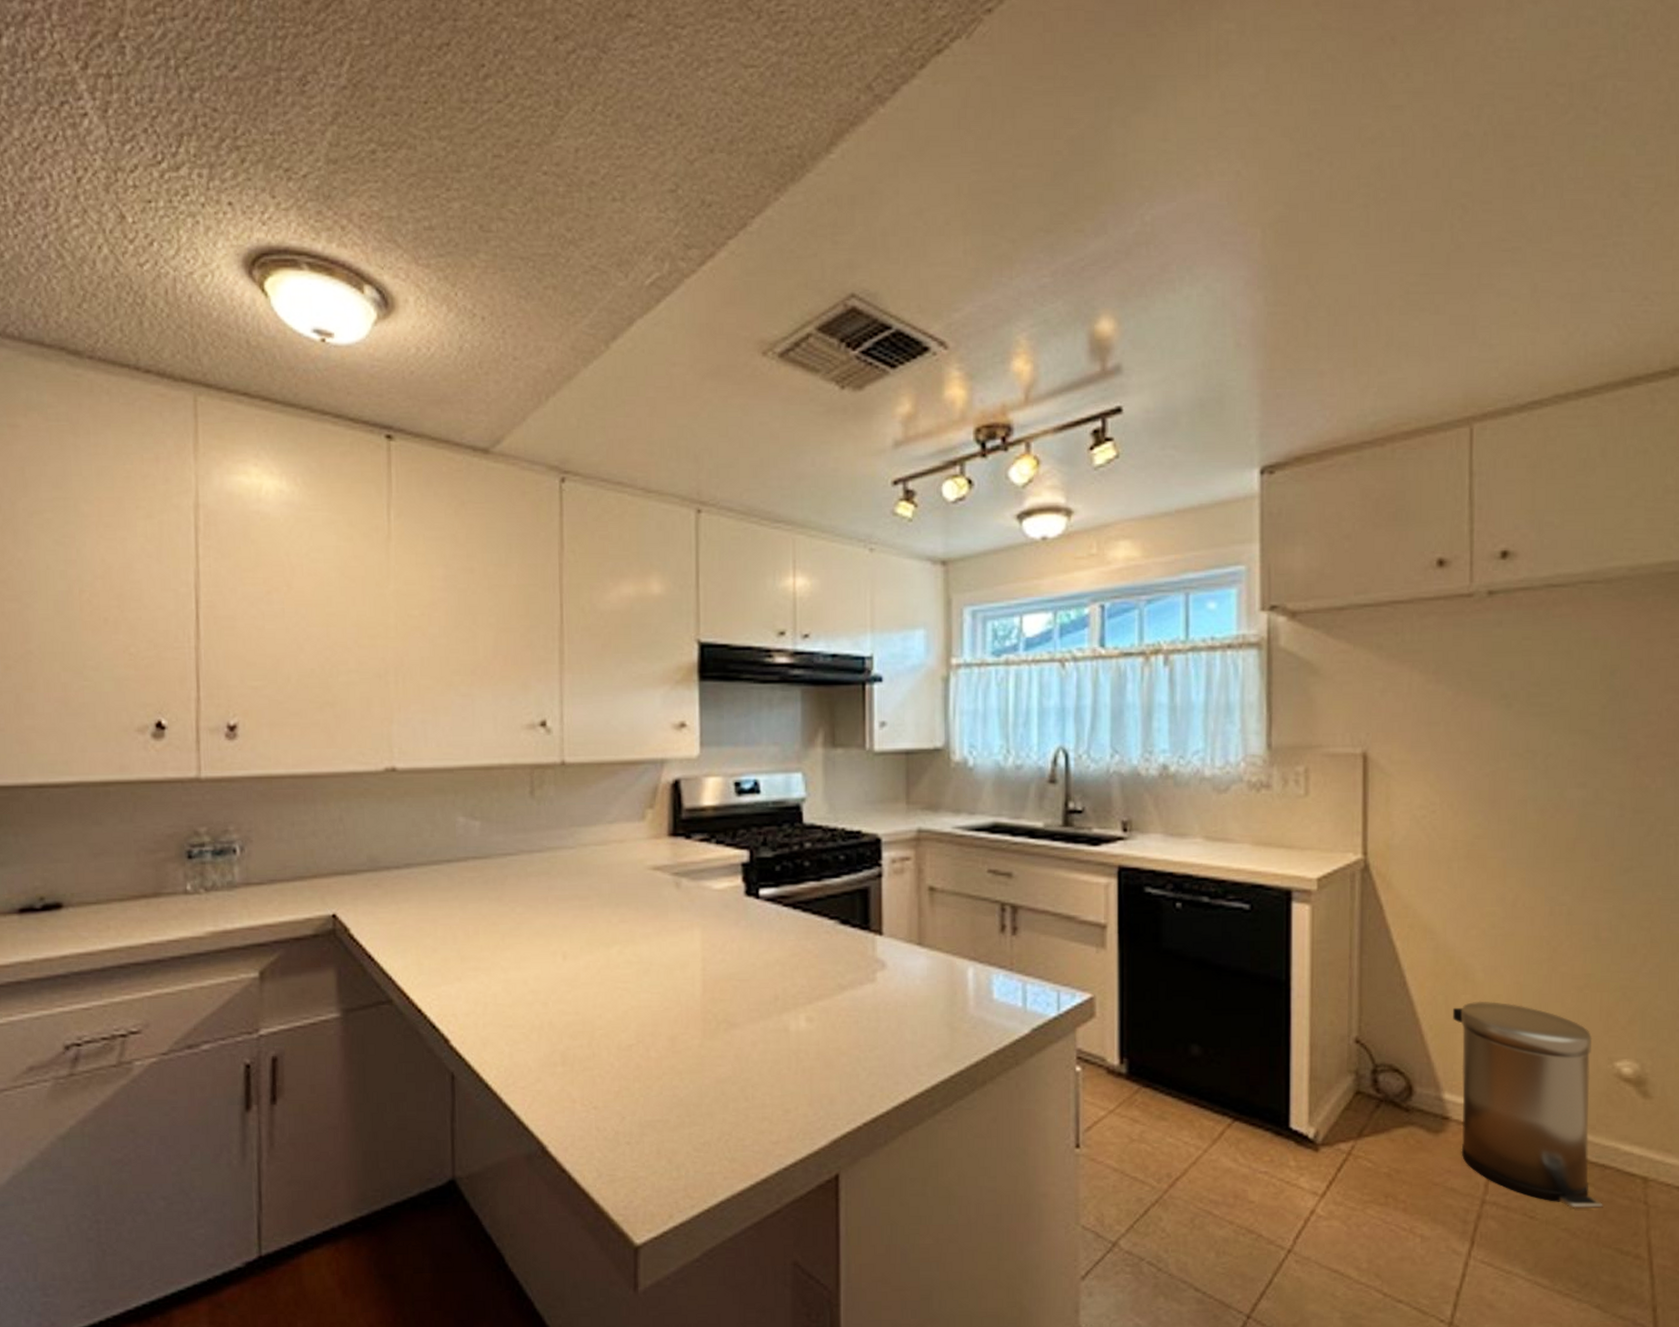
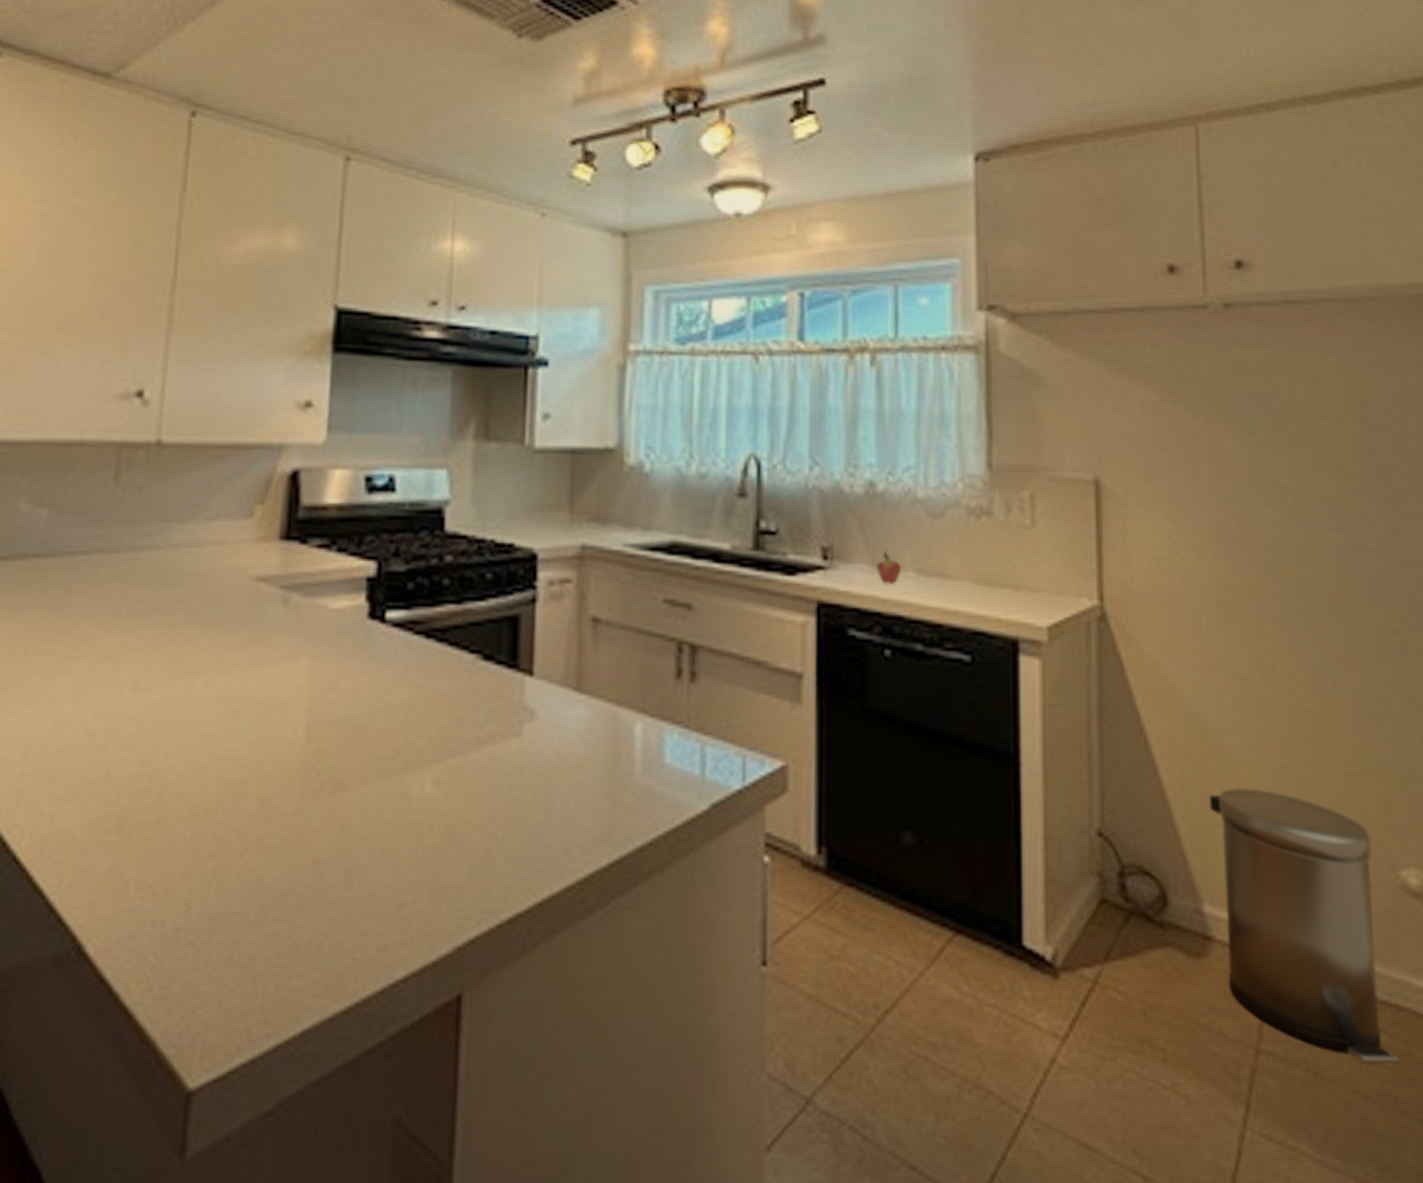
fruit: none [1168,821,1192,849] -> present [875,550,902,584]

